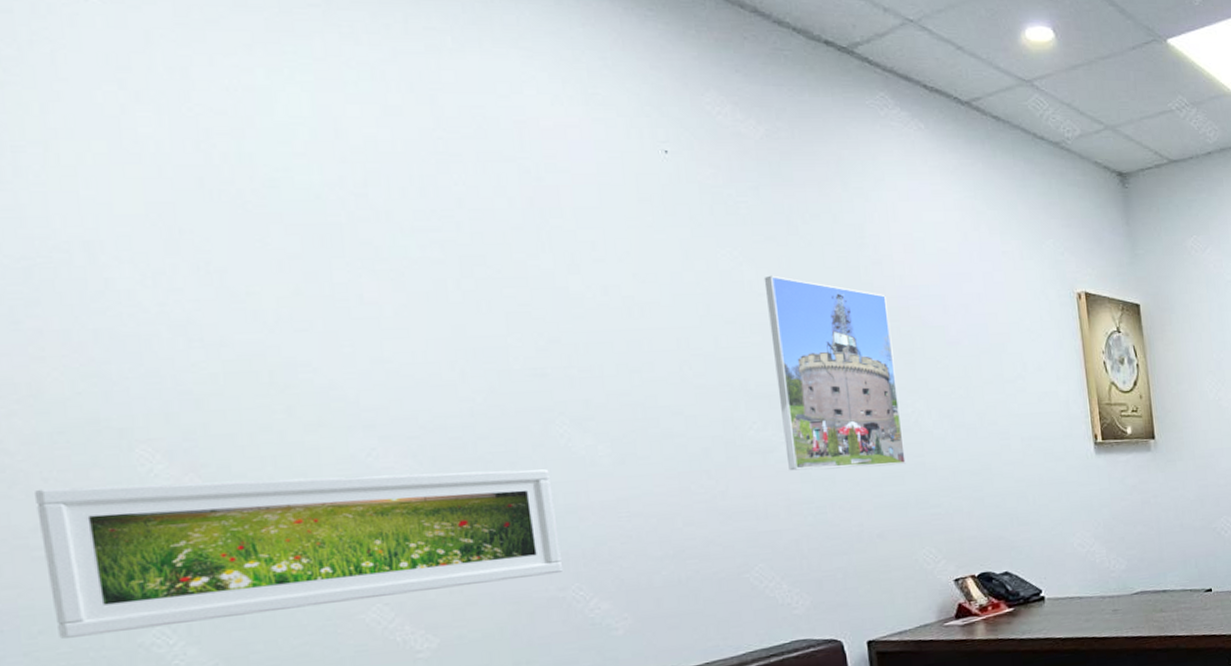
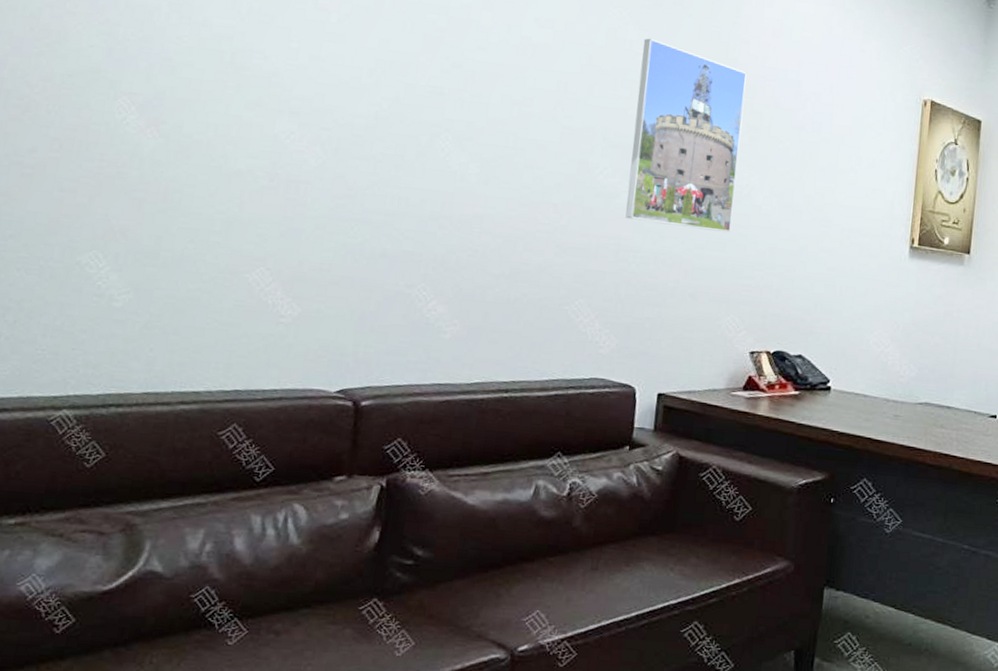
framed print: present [35,469,564,639] -> none [23,118,425,272]

